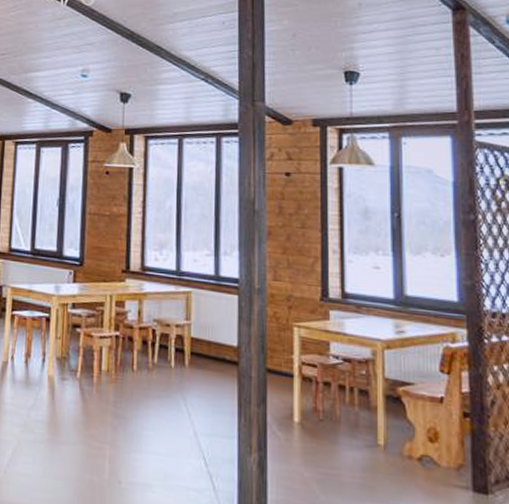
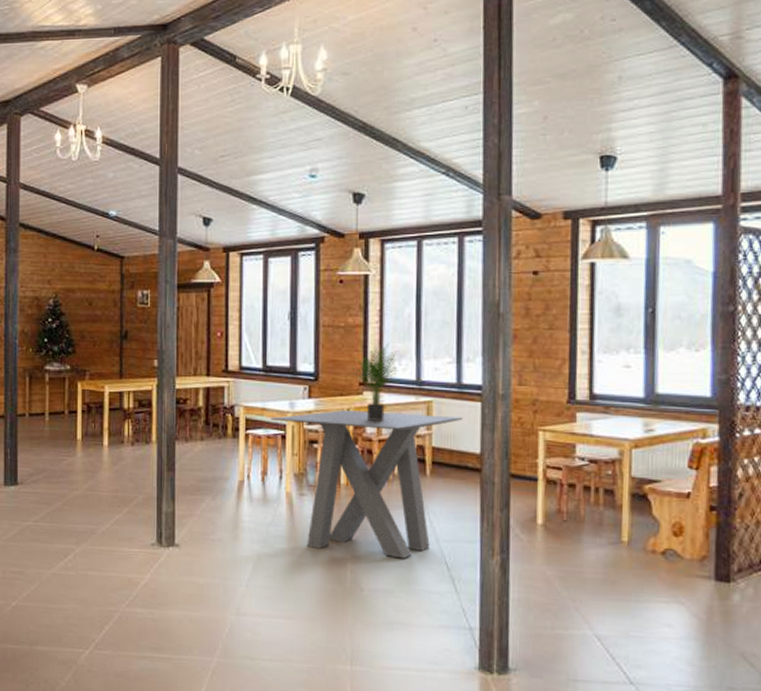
dining table: none [37,296,220,452] -> present [271,410,462,559]
potted plant: none [115,233,160,309] -> present [352,343,399,421]

